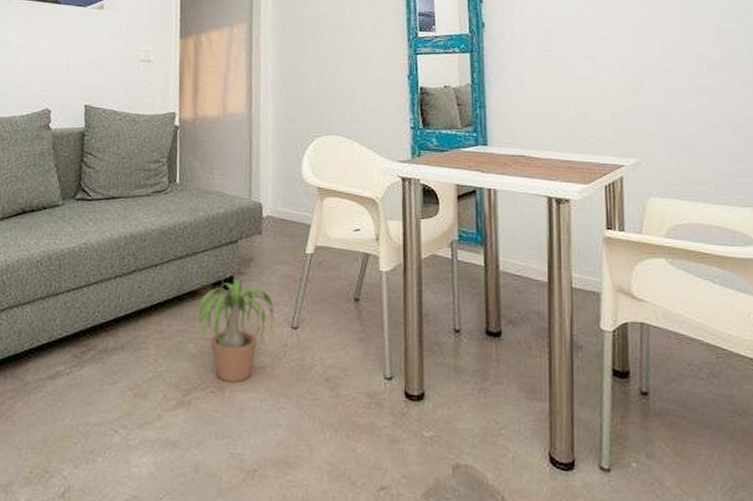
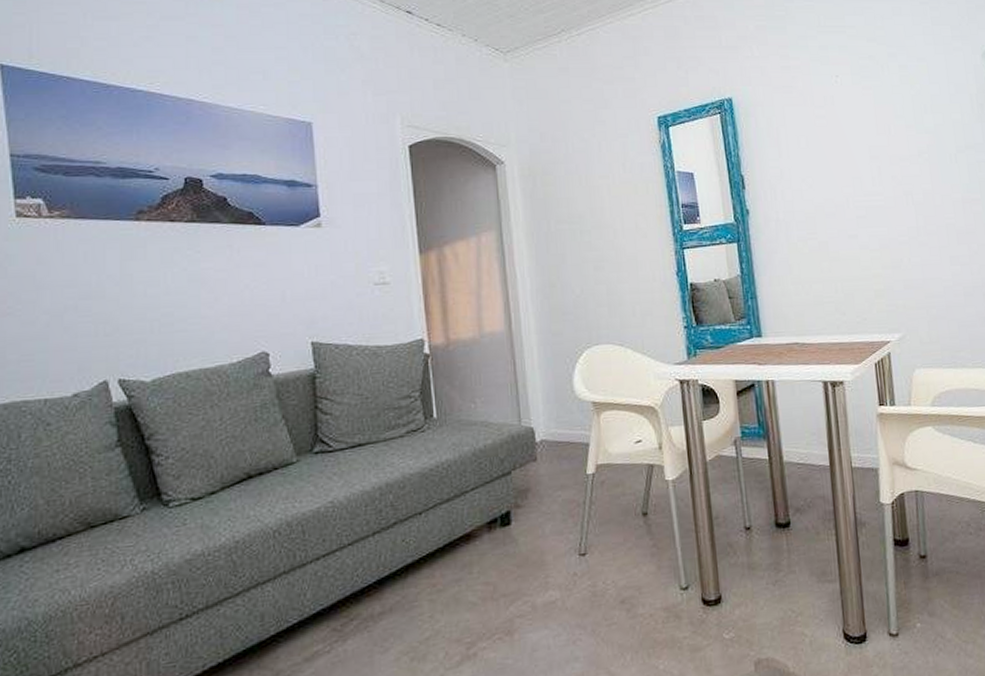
potted plant: present [190,279,286,383] -> none [468,513,574,625]

